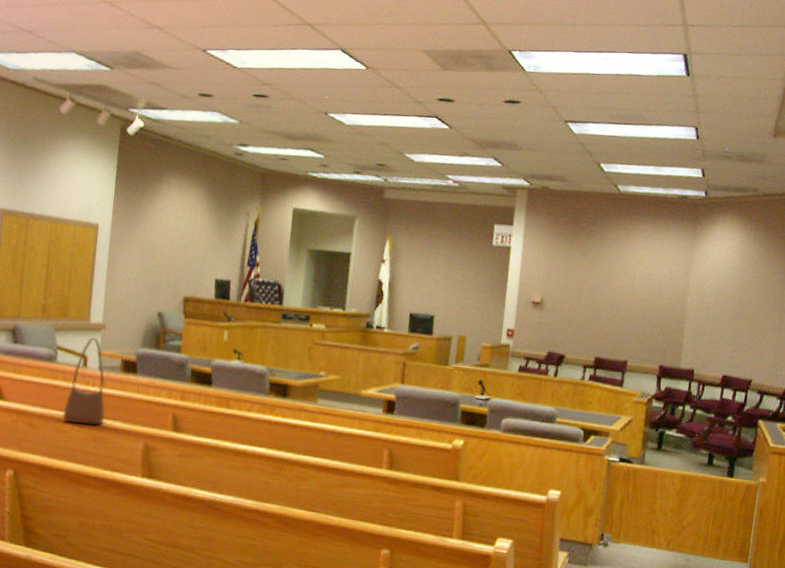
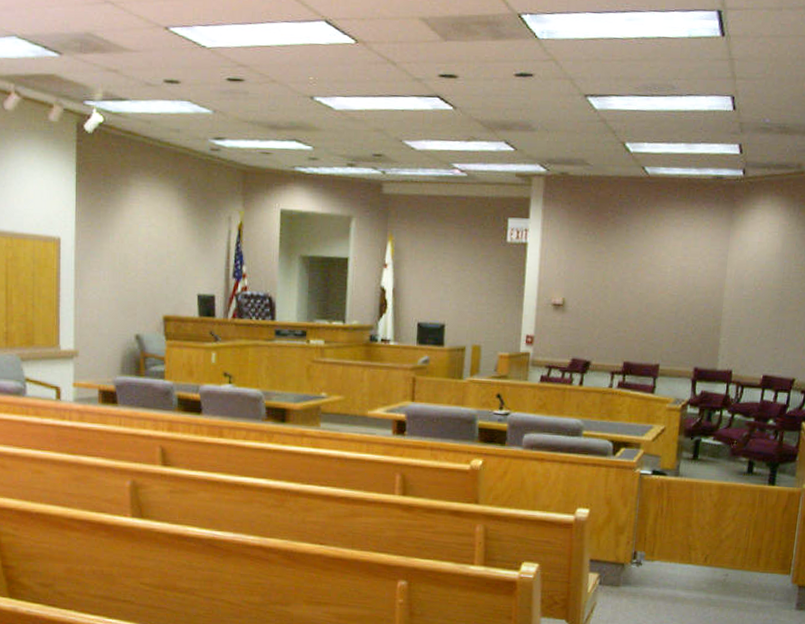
shoulder bag: present [62,337,105,426] -> none [38,366,85,464]

